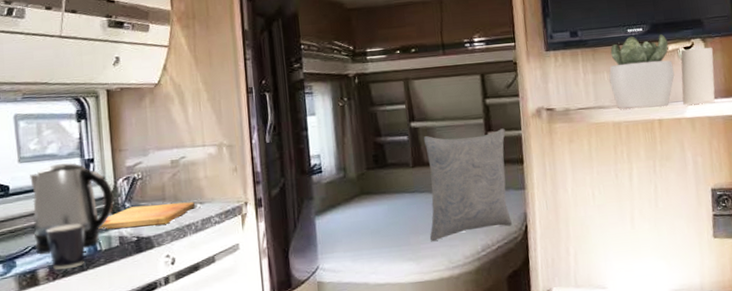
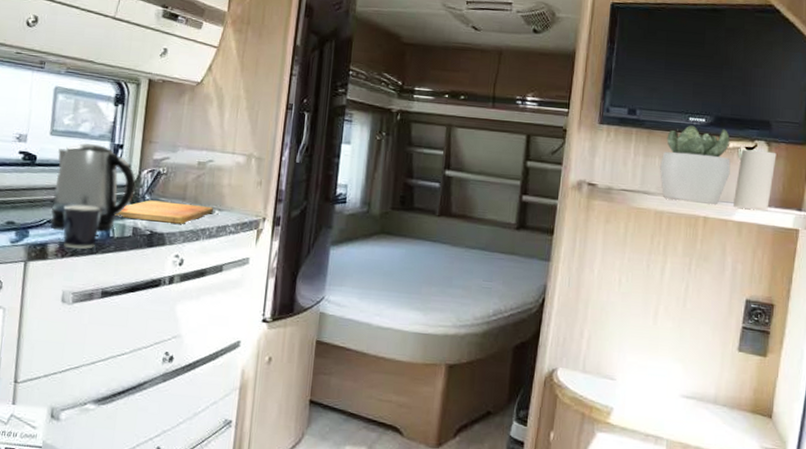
pillow: present [423,128,512,241] -> none [443,187,541,296]

